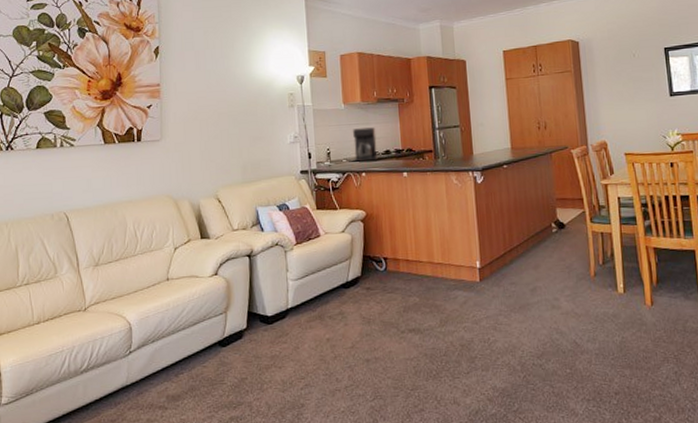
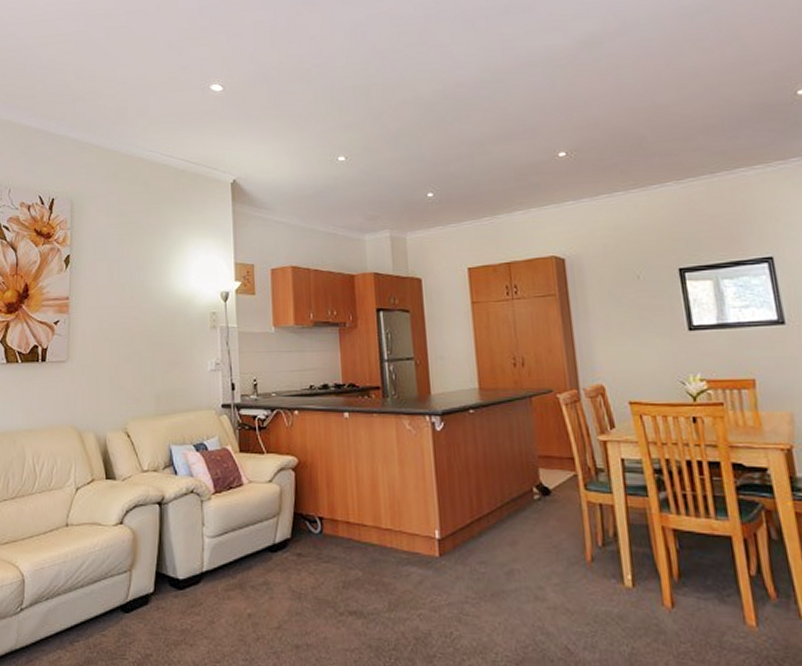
coffee maker: present [352,127,379,162] -> none [283,356,315,397]

